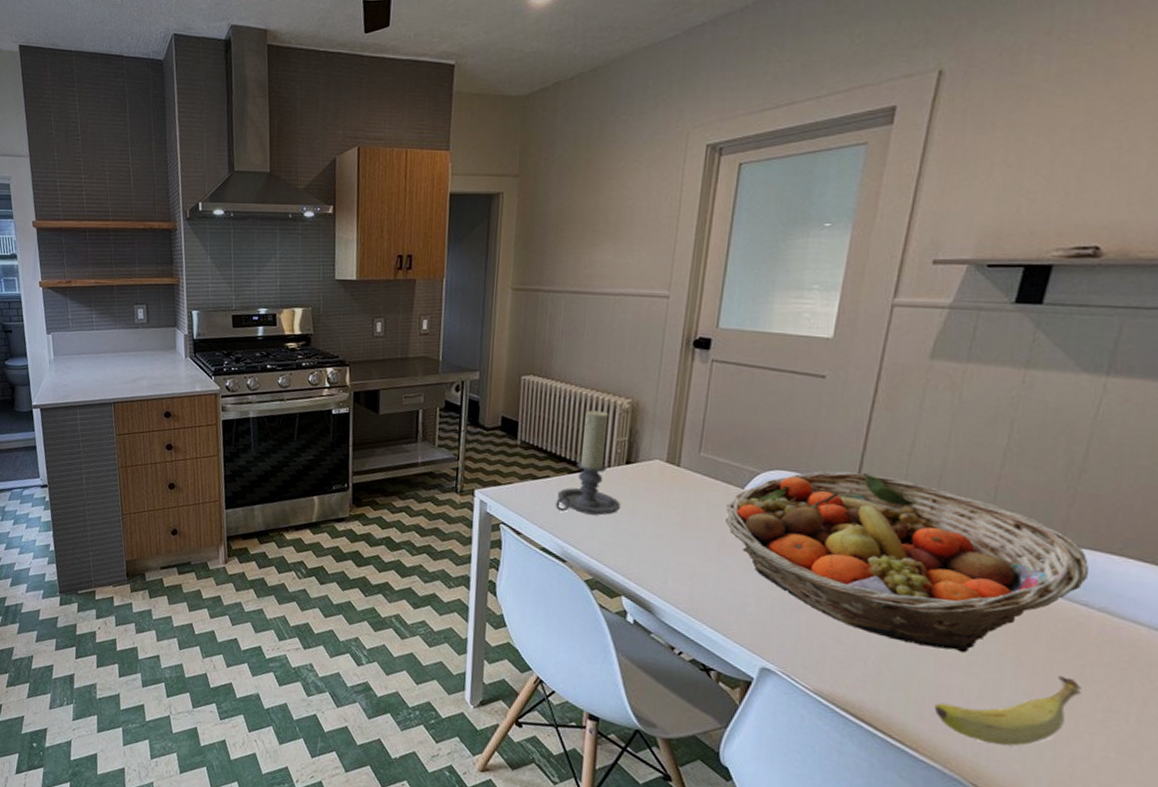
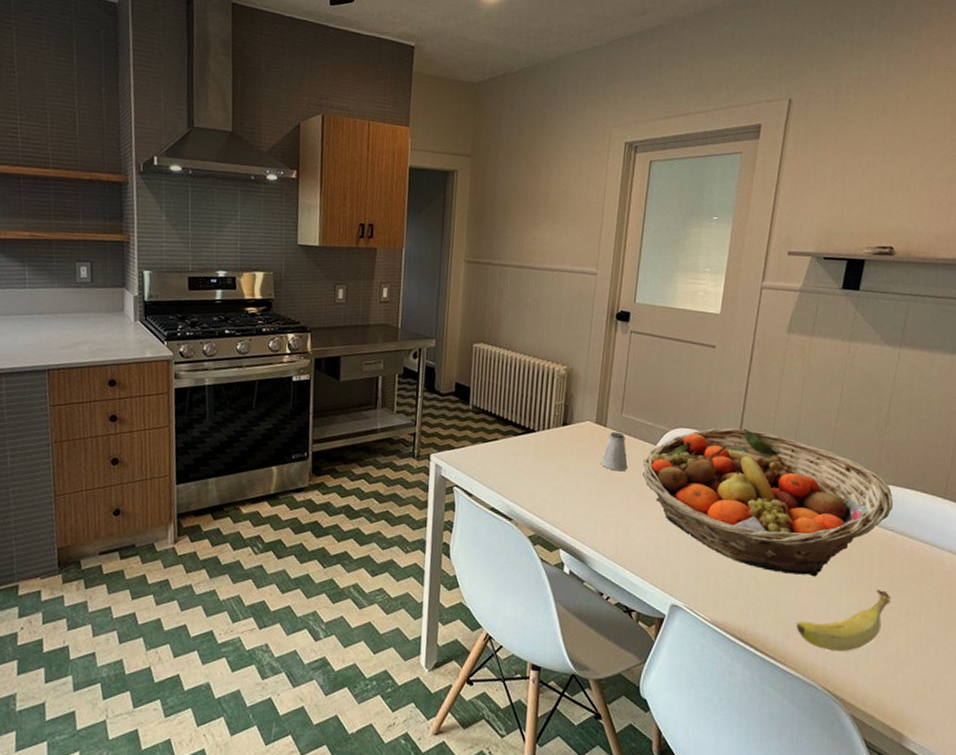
candle holder: present [555,410,620,516] -> none [503,376,558,475]
saltshaker: none [672,472,707,516] -> present [600,431,628,472]

